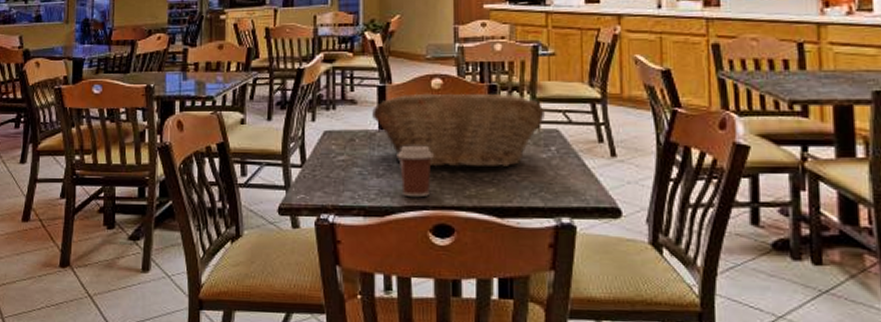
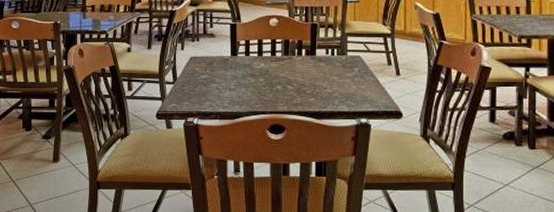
fruit basket: present [372,93,546,168] -> none [226,29,352,84]
coffee cup: present [397,145,434,198] -> none [244,67,271,105]

